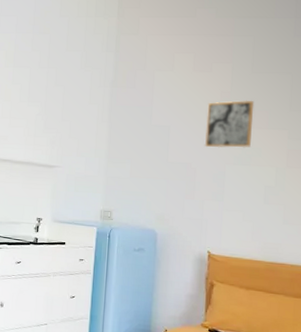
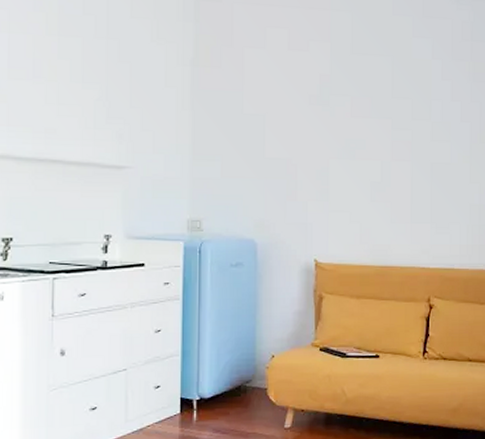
wall art: present [204,100,255,148] -> none [304,85,356,140]

